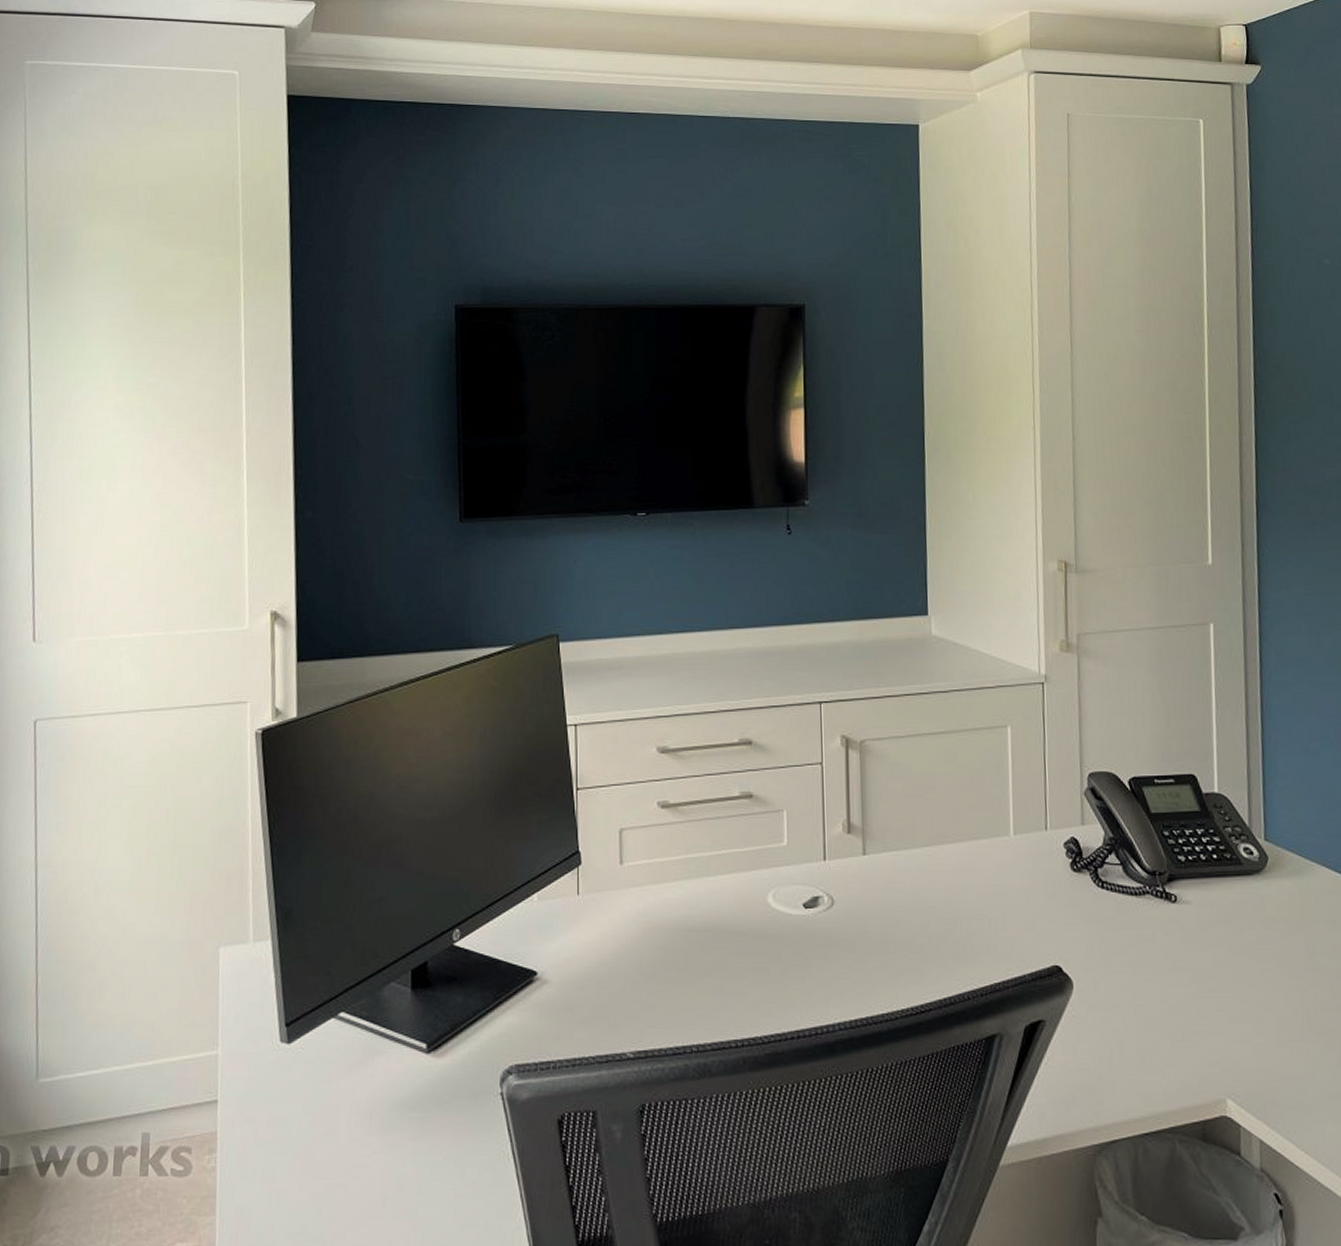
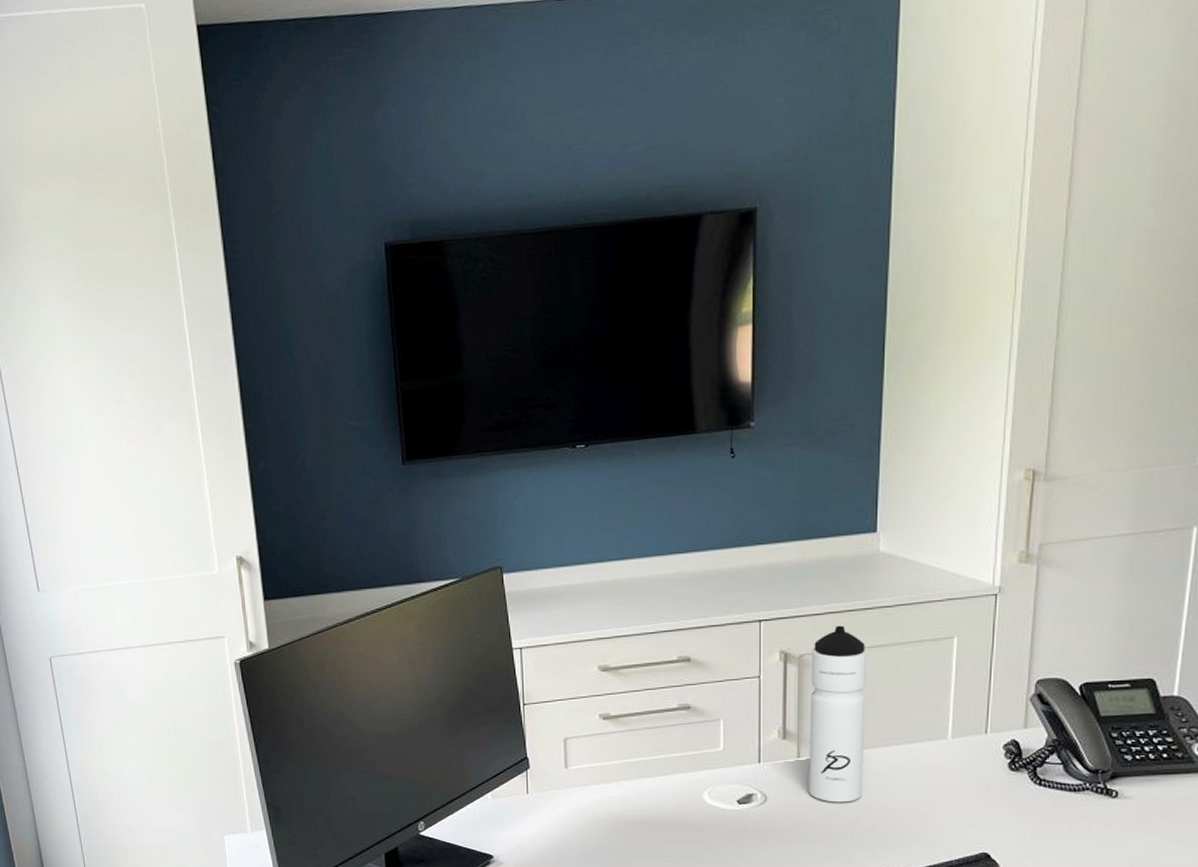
water bottle: none [872,710,931,907] -> present [808,625,868,803]

